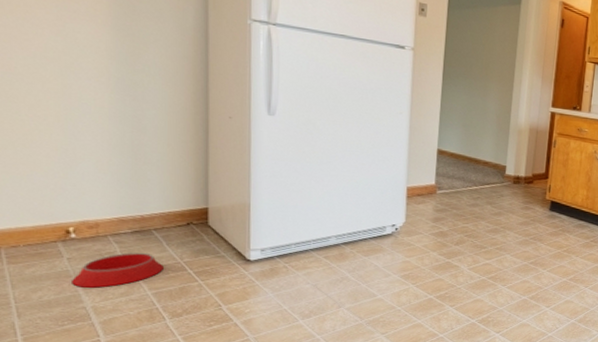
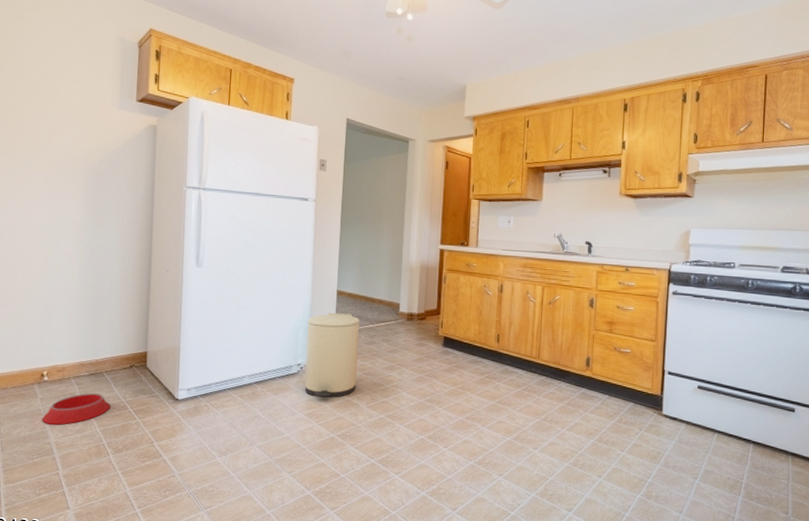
pedal bin: none [400,172,462,260] -> present [304,312,360,398]

